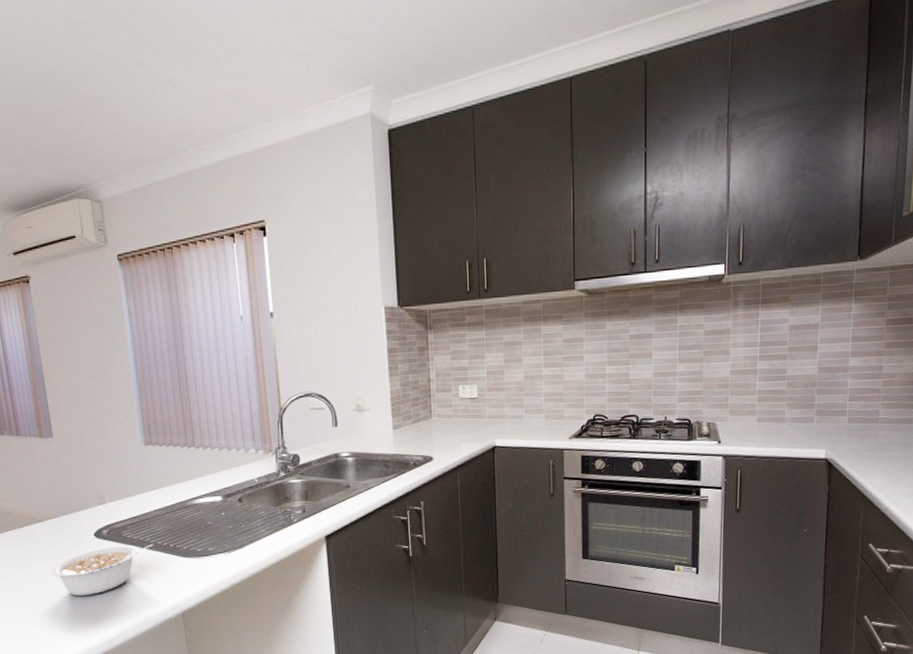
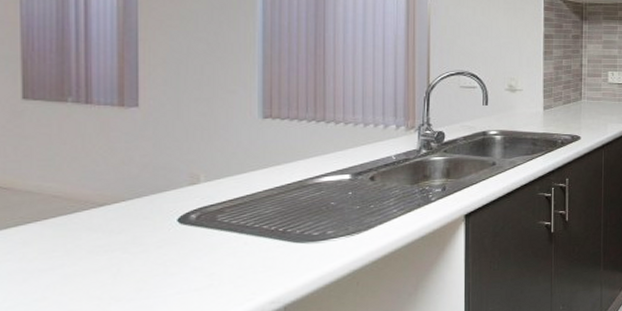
legume: present [50,543,154,596] -> none [106,228,258,296]

